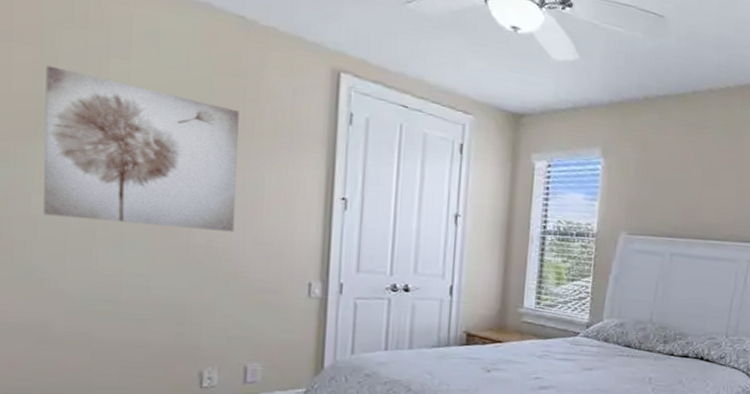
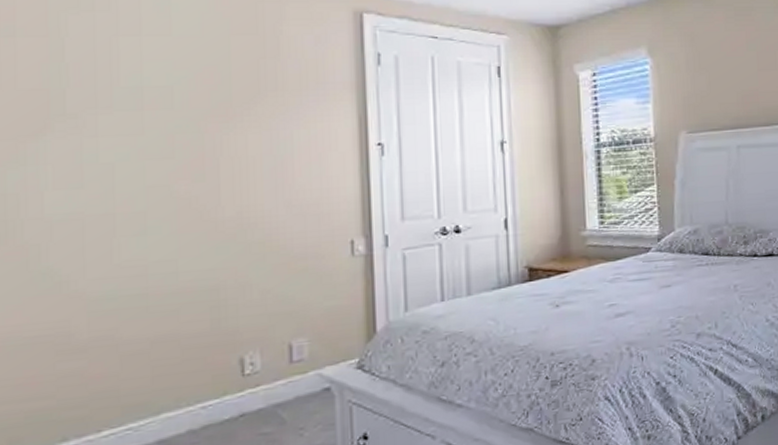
wall art: present [43,65,239,232] -> none [53,55,266,213]

